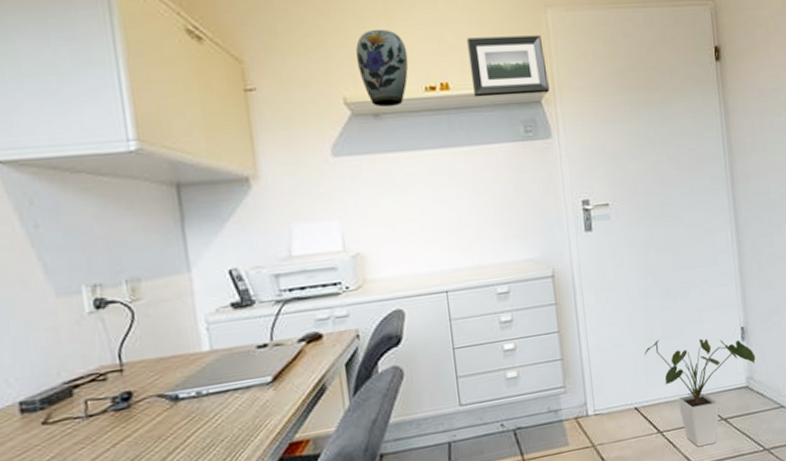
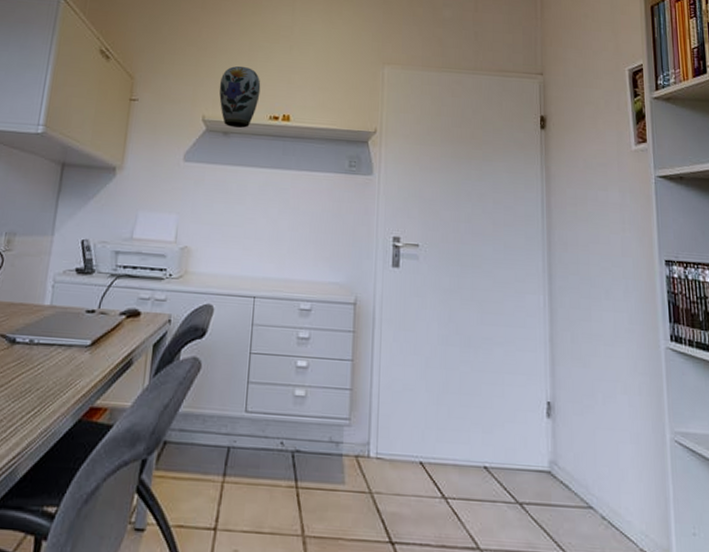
picture frame: present [467,35,549,97] -> none [309,81,377,136]
house plant: present [644,338,756,448] -> none [436,393,562,530]

